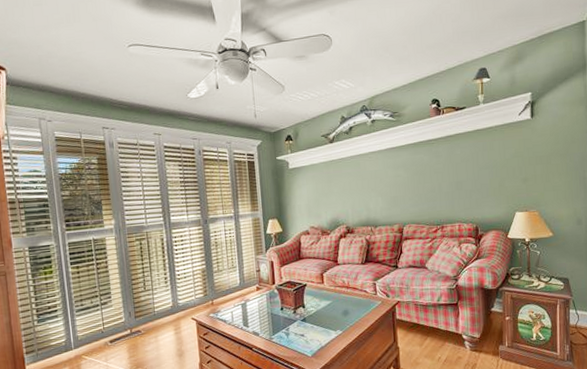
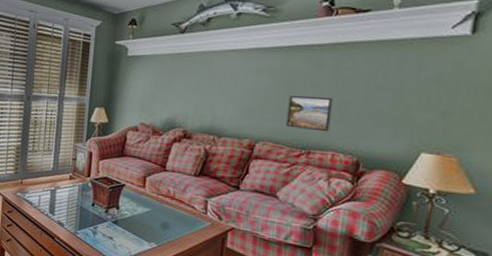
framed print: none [421,180,454,210] -> present [286,96,333,132]

